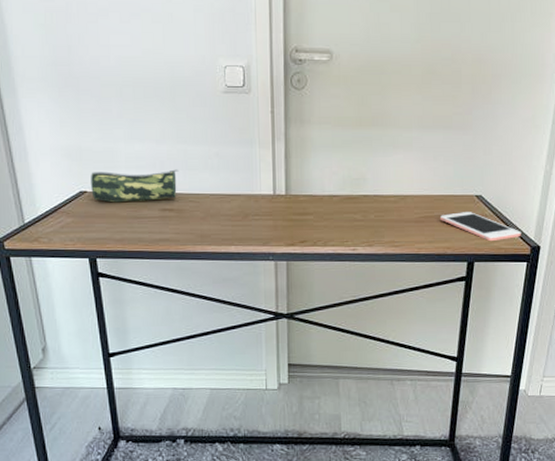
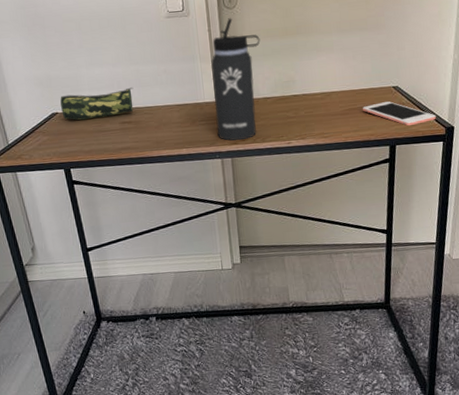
thermos bottle: none [270,100,330,242] -> present [210,18,260,141]

